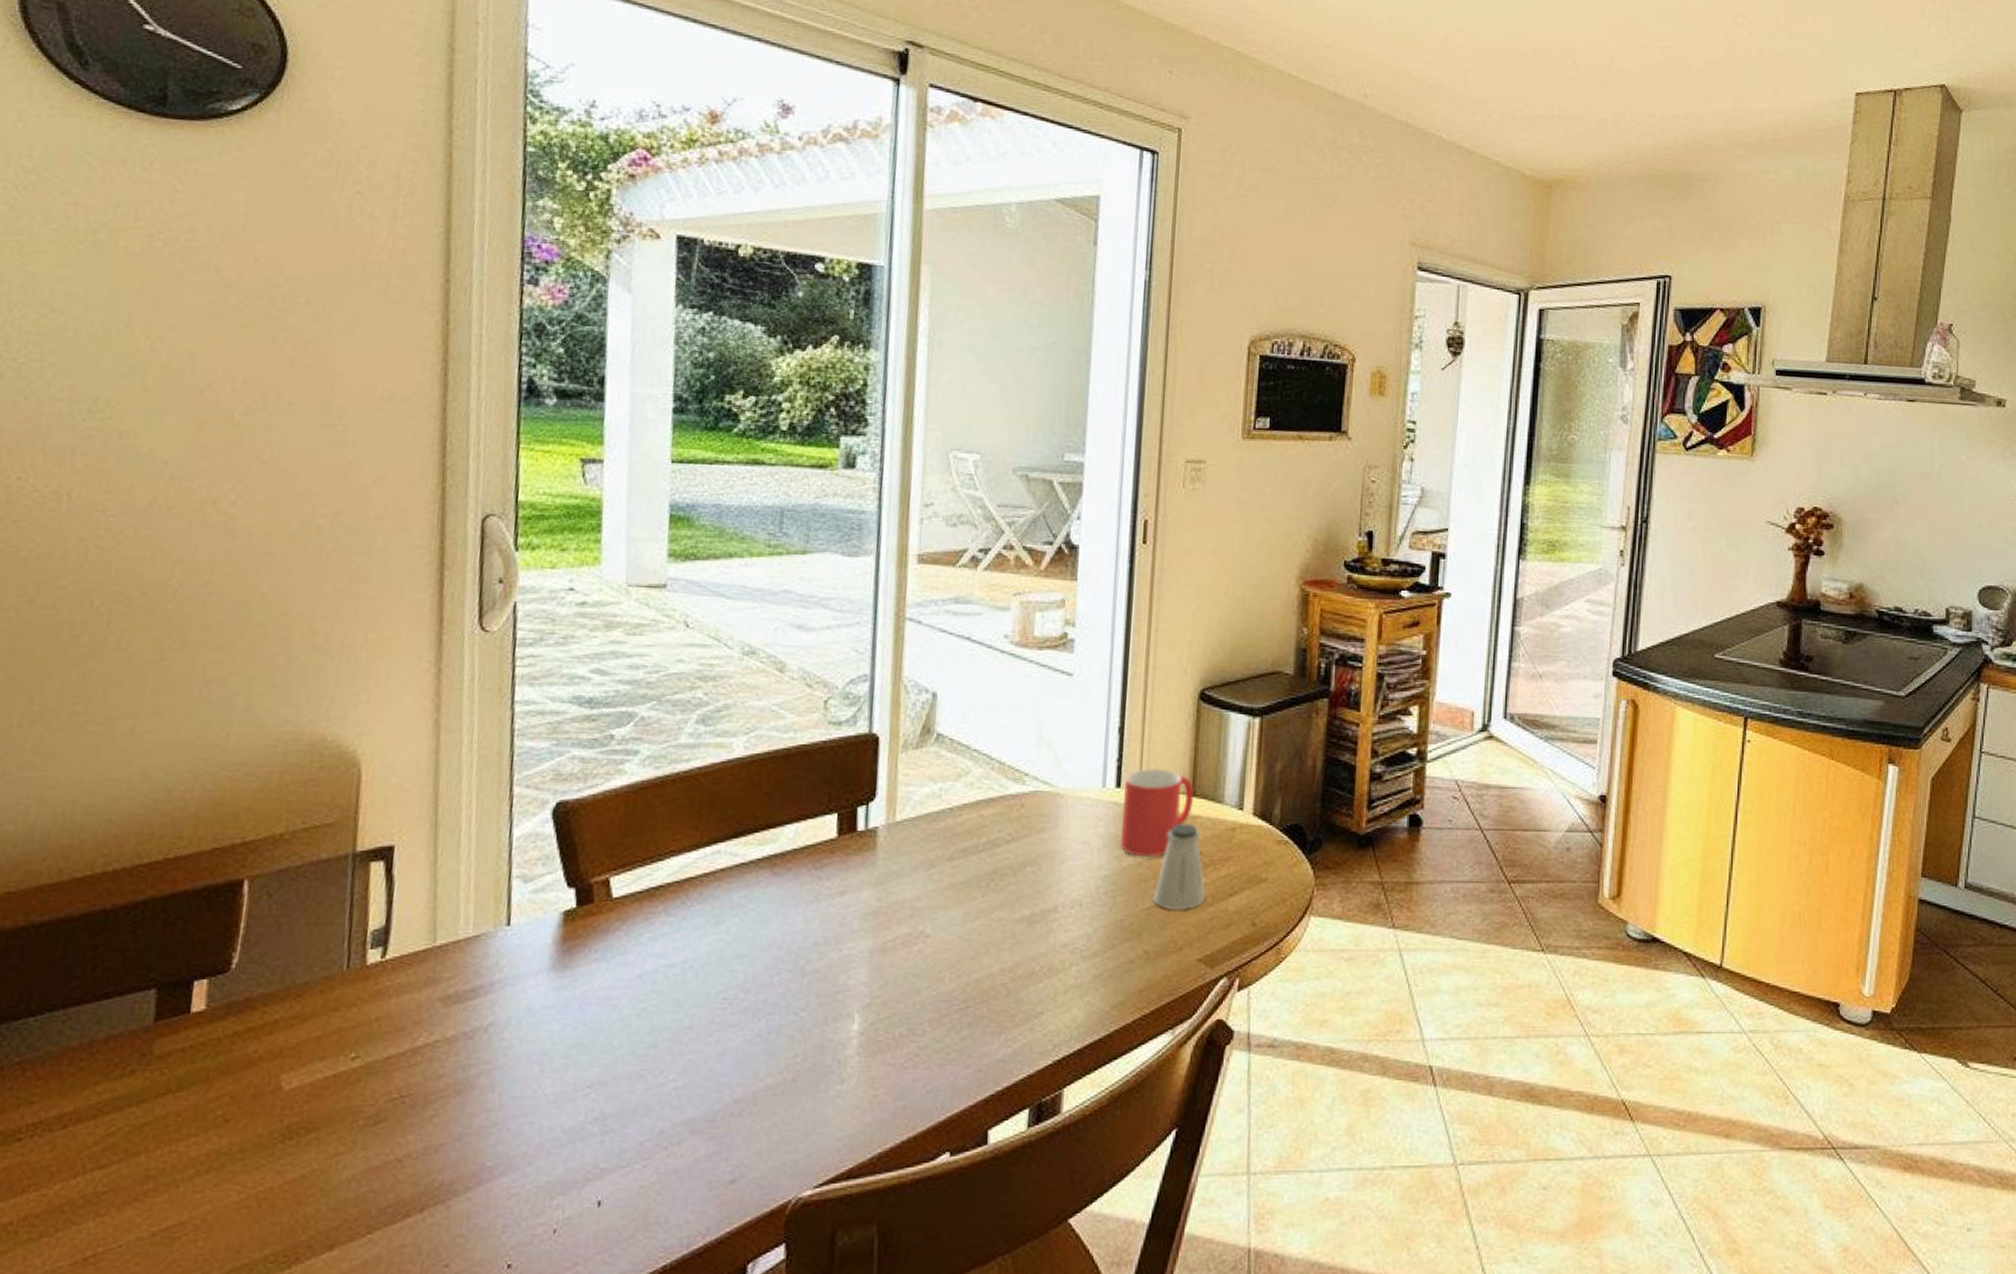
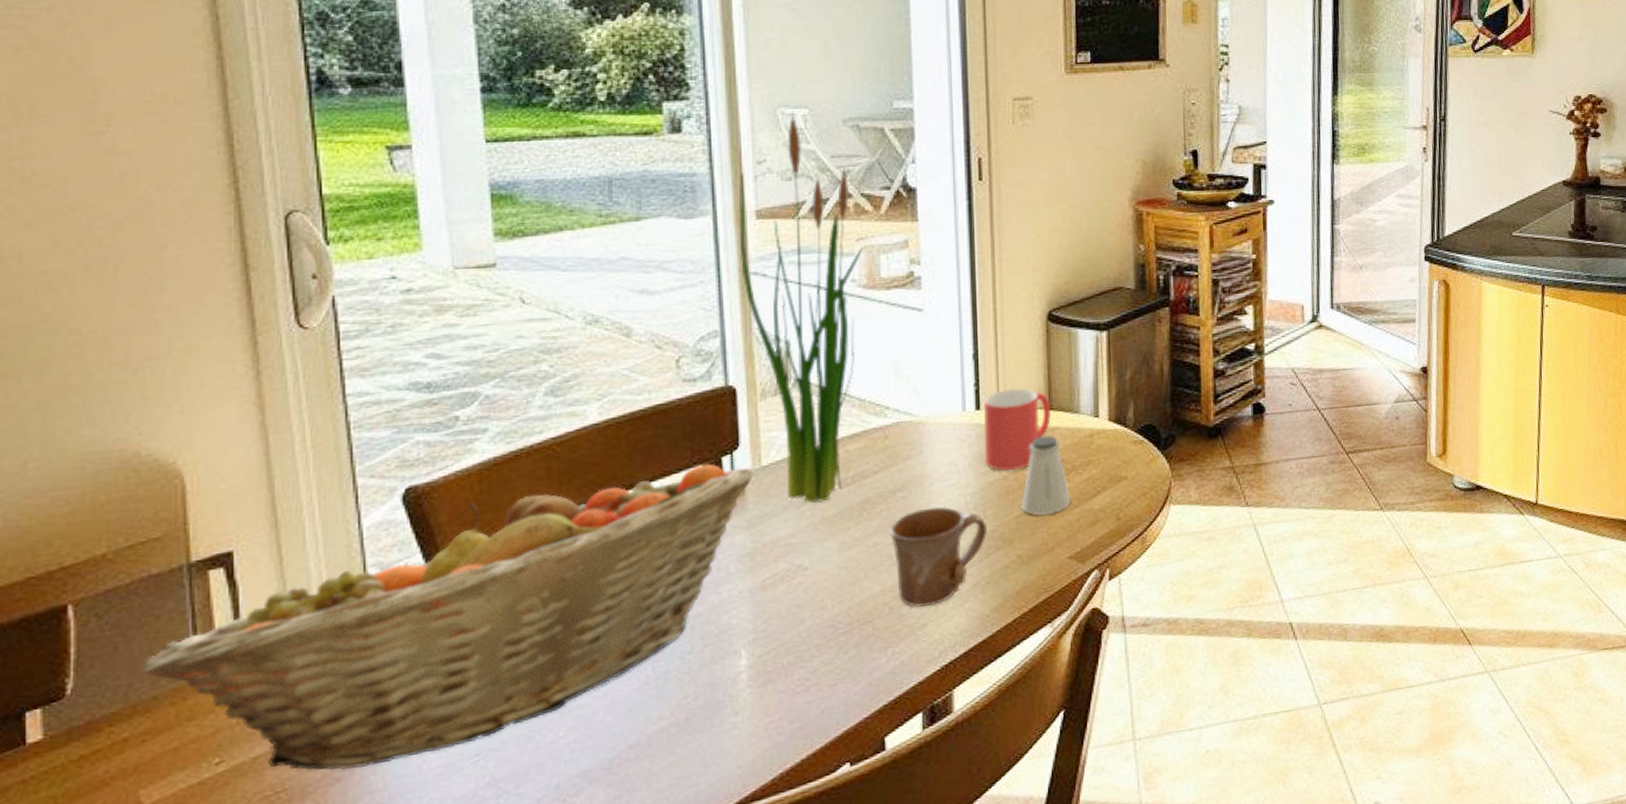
fruit basket: none [300,812,888,1084] -> present [143,464,754,771]
plant: none [897,455,1020,867] -> present [738,111,863,503]
mug: none [1015,887,1116,993] -> present [889,506,988,608]

